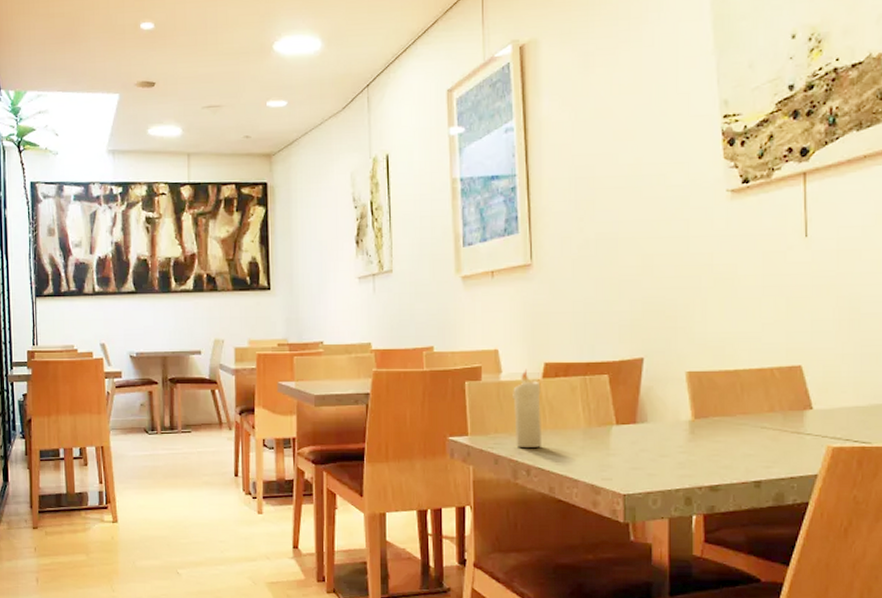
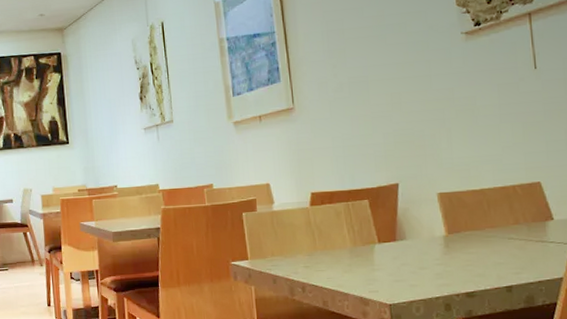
candle: present [513,368,543,447] -> none [285,198,314,268]

